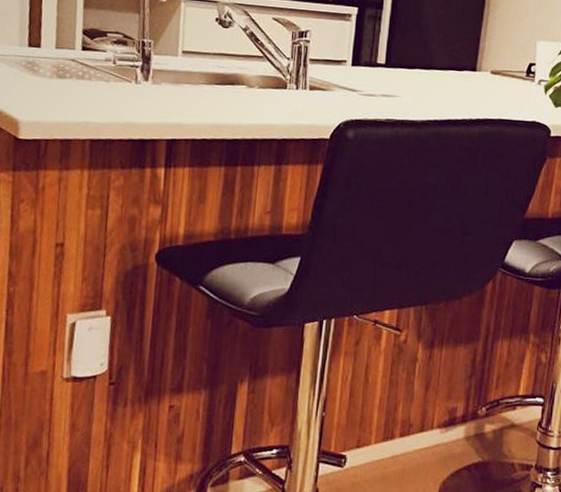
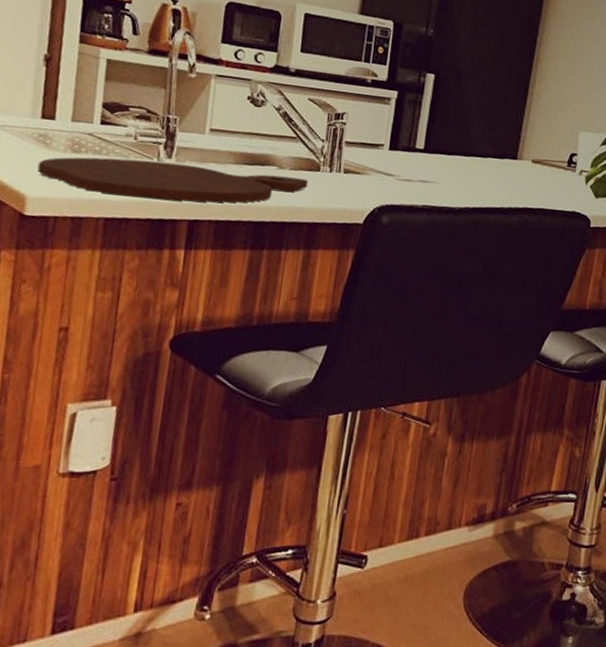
cutting board: none [27,82,277,122] -> present [37,157,309,203]

